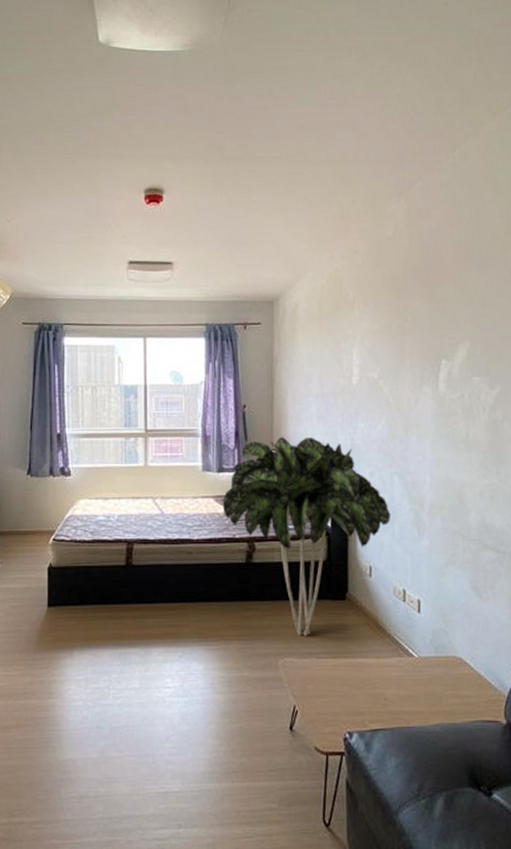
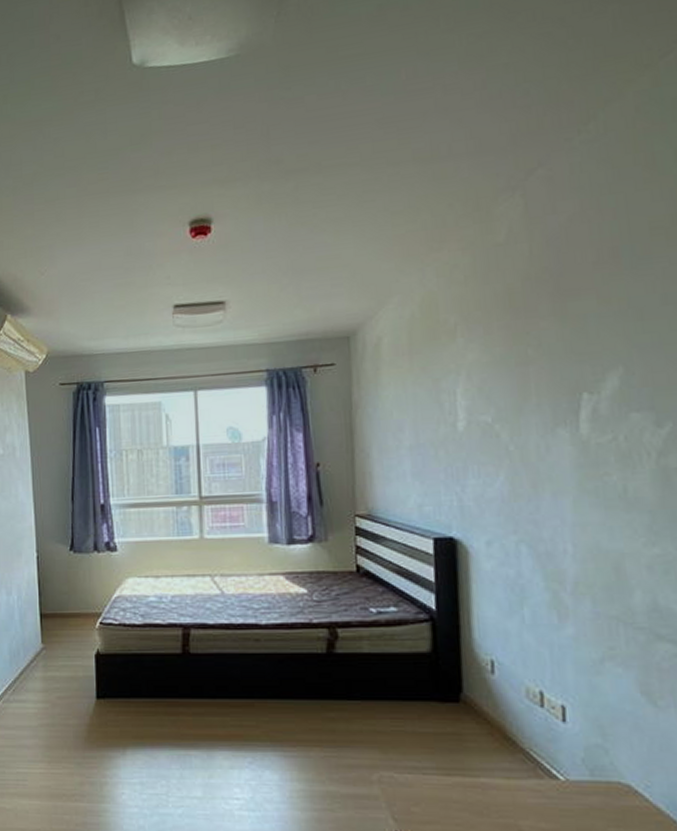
indoor plant: present [223,437,391,637] -> none [295,500,519,747]

